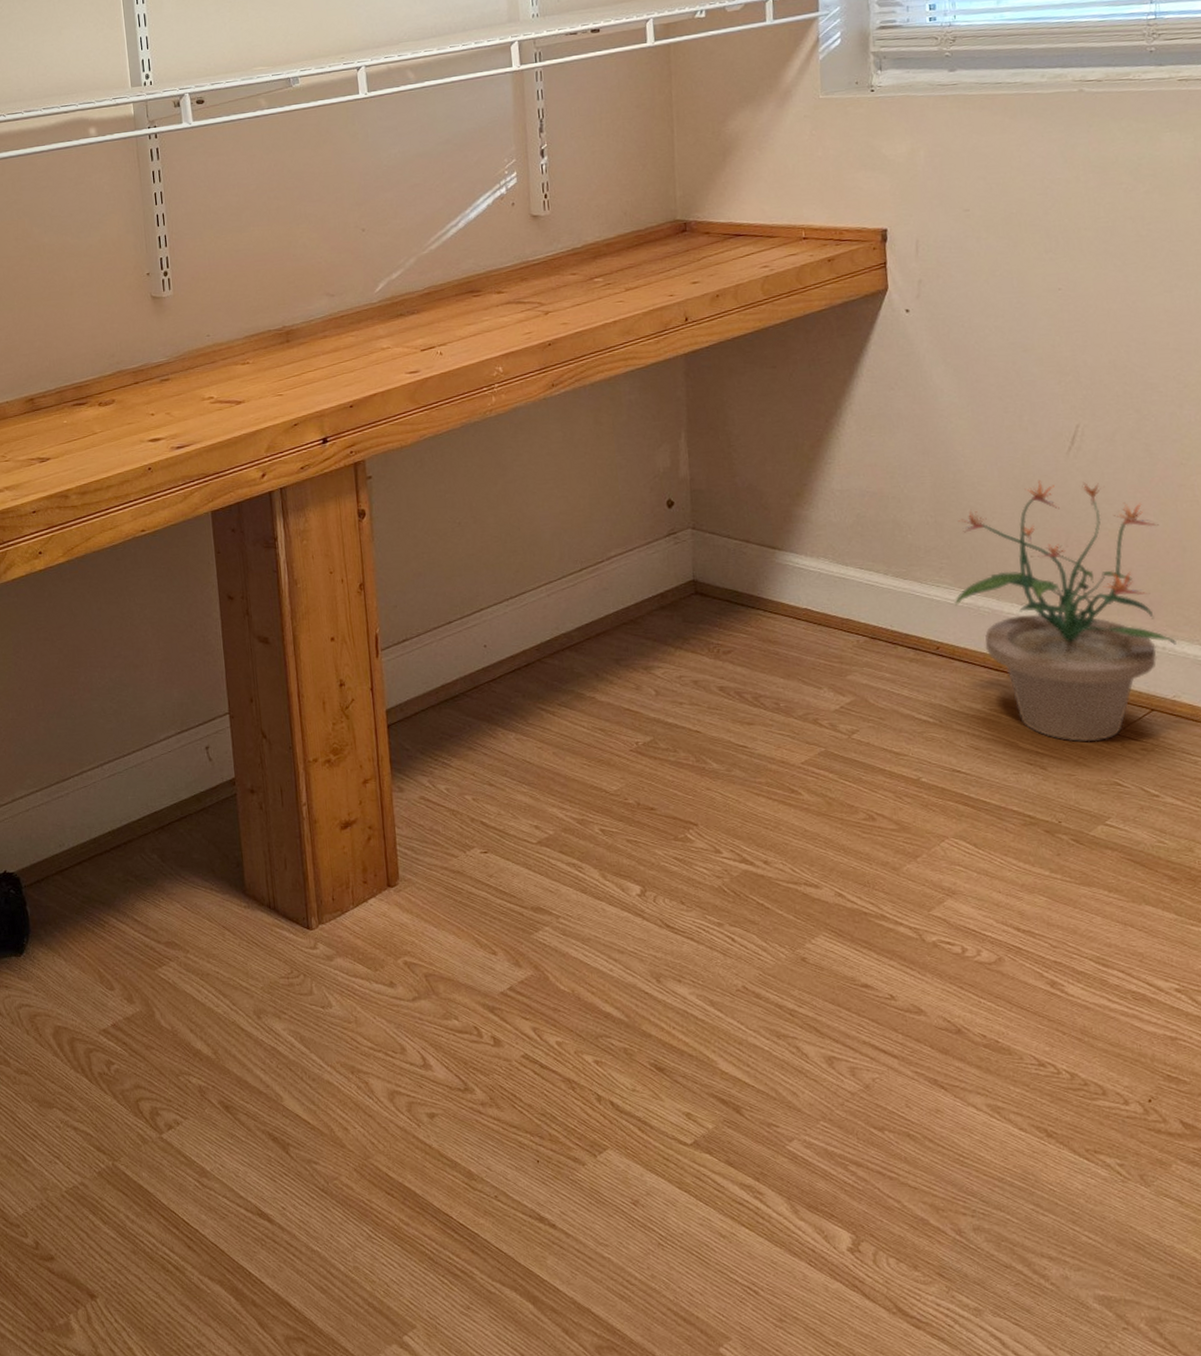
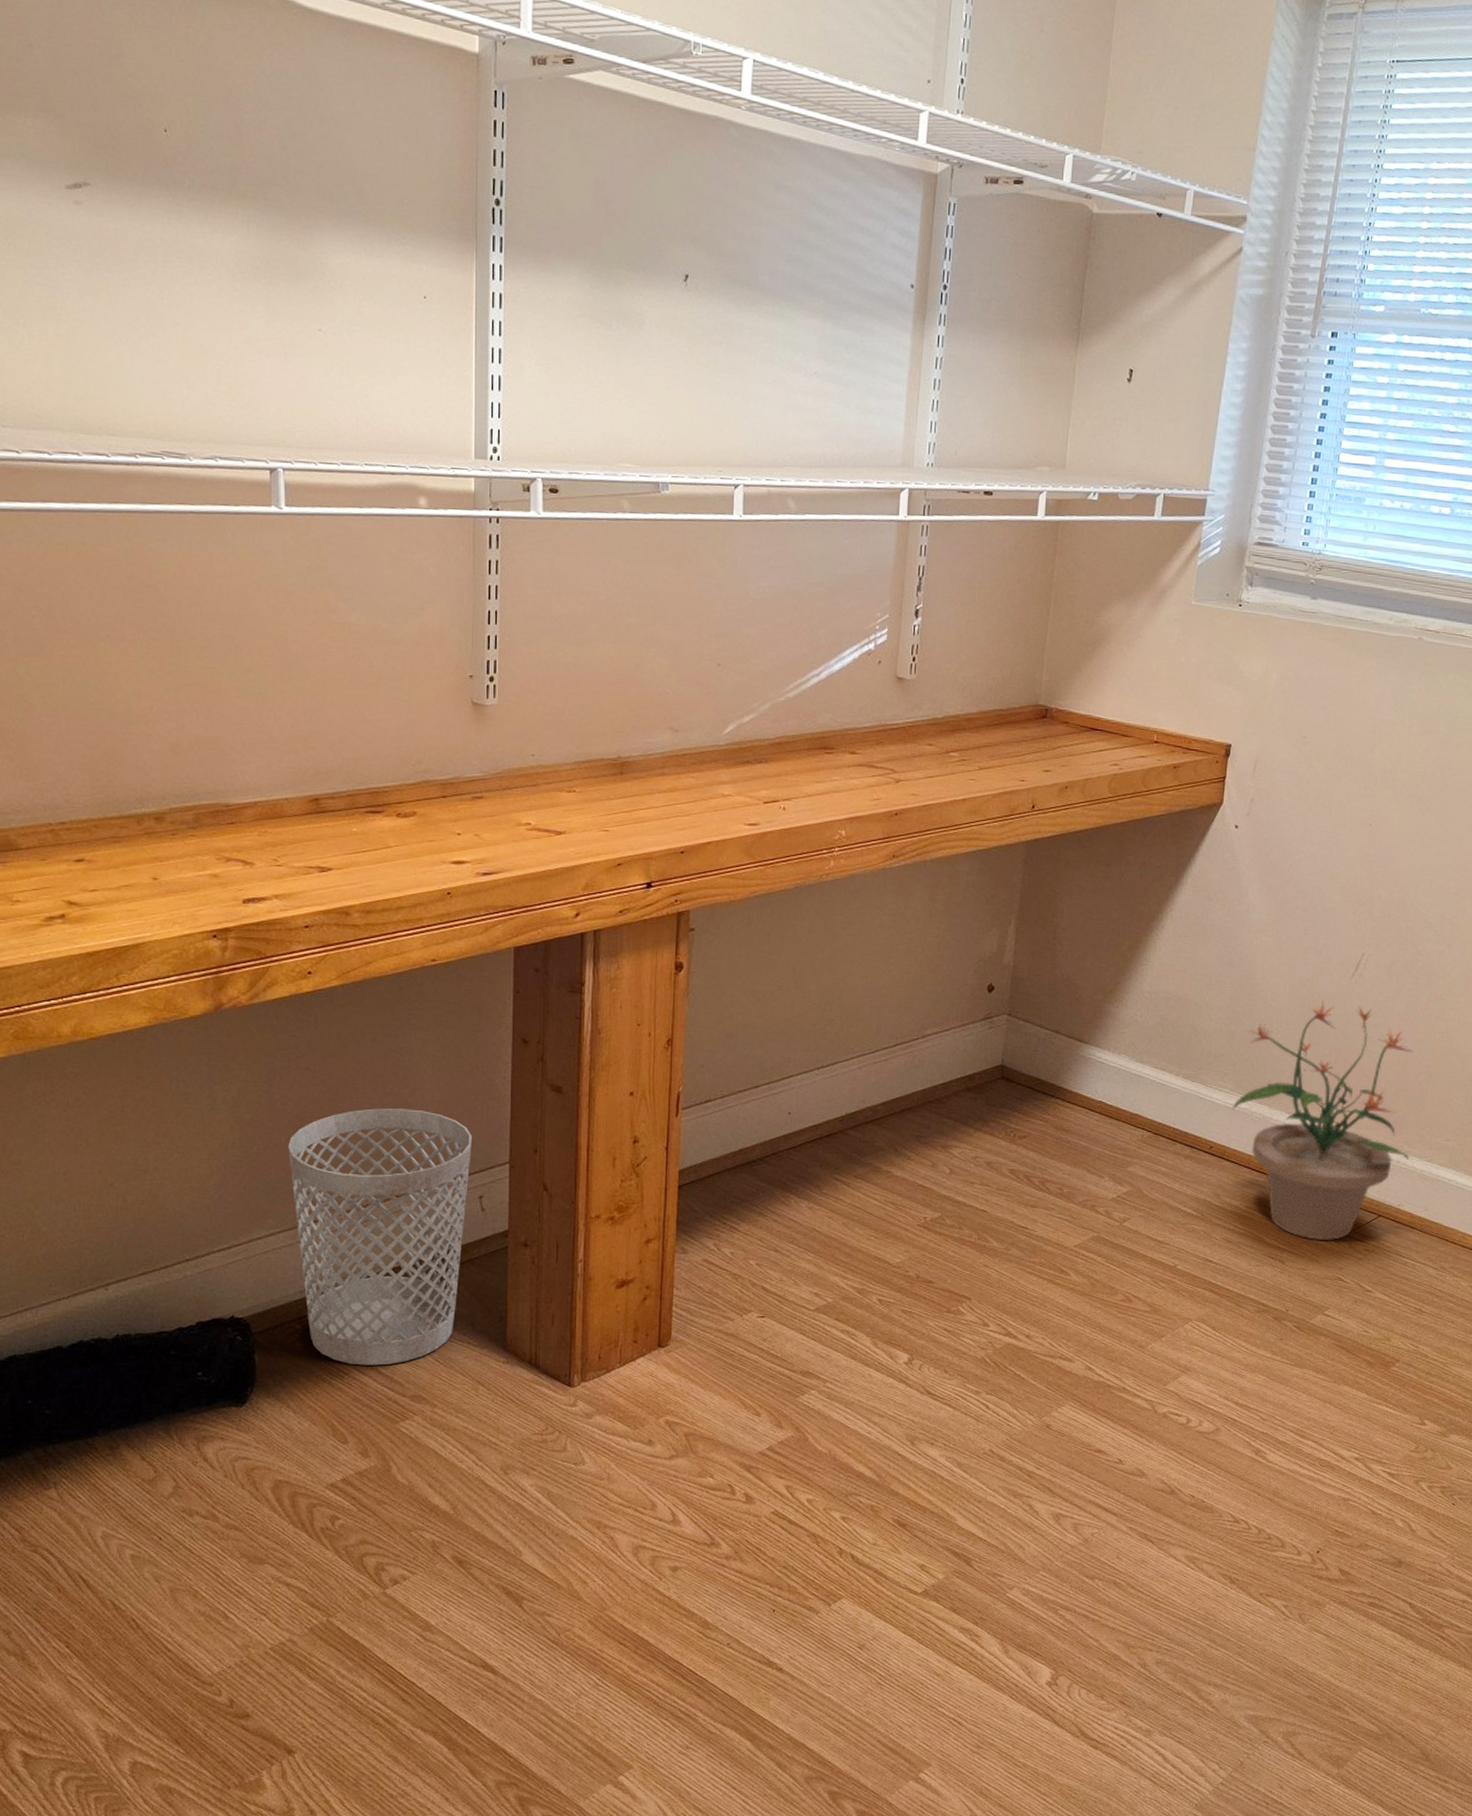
wastebasket: none [37,669,197,914] -> present [288,1108,472,1366]

